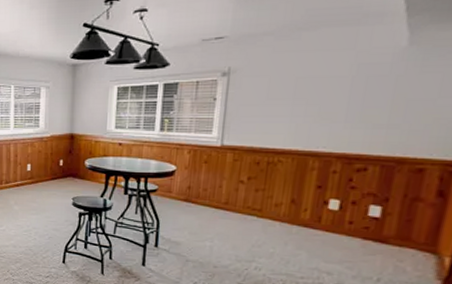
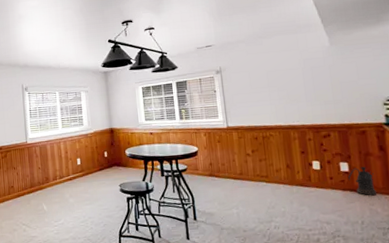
watering can: none [375,214,417,251] -> present [347,167,377,196]

